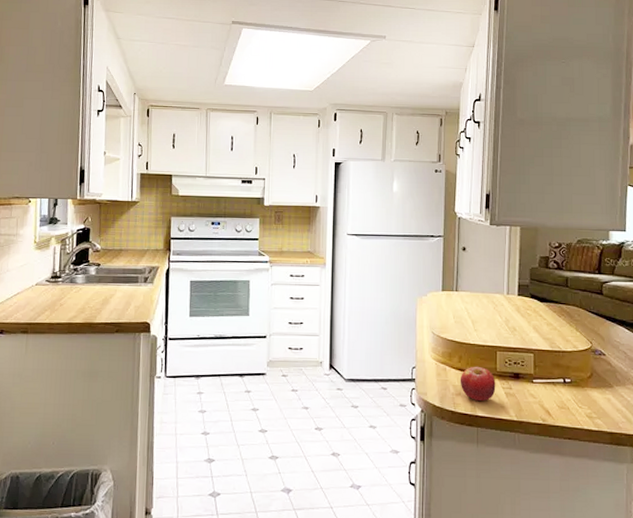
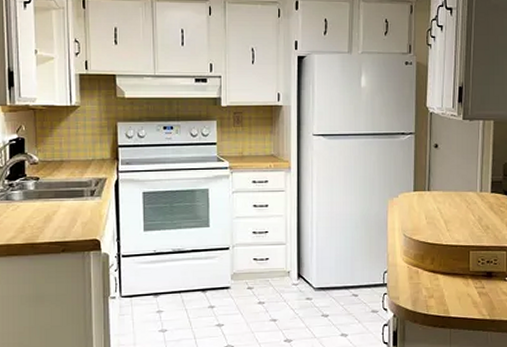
fruit: present [460,366,496,402] -> none [432,267,469,303]

